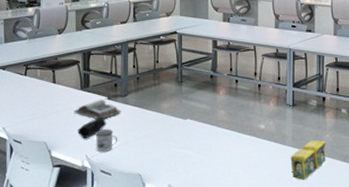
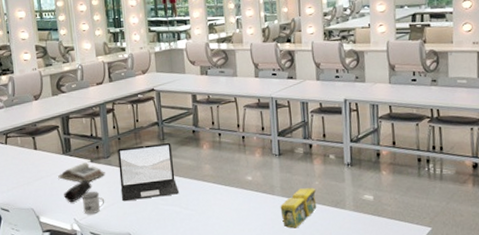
laptop: none [135,85,193,142] -> present [118,142,180,202]

